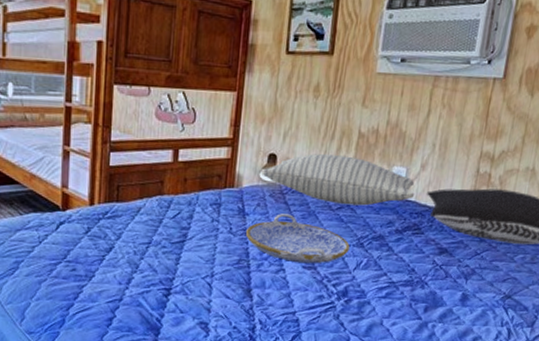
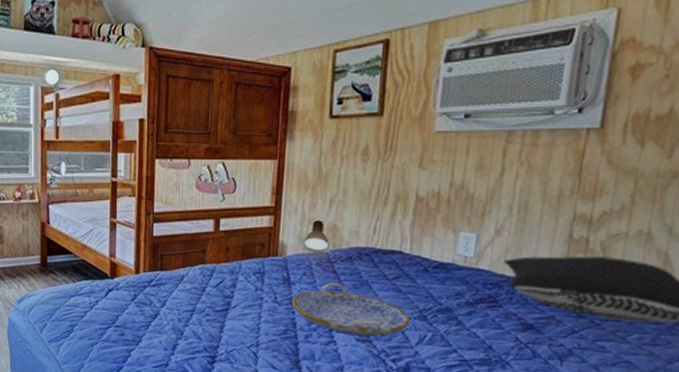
pillow: present [260,154,415,206] -> none [306,220,489,276]

